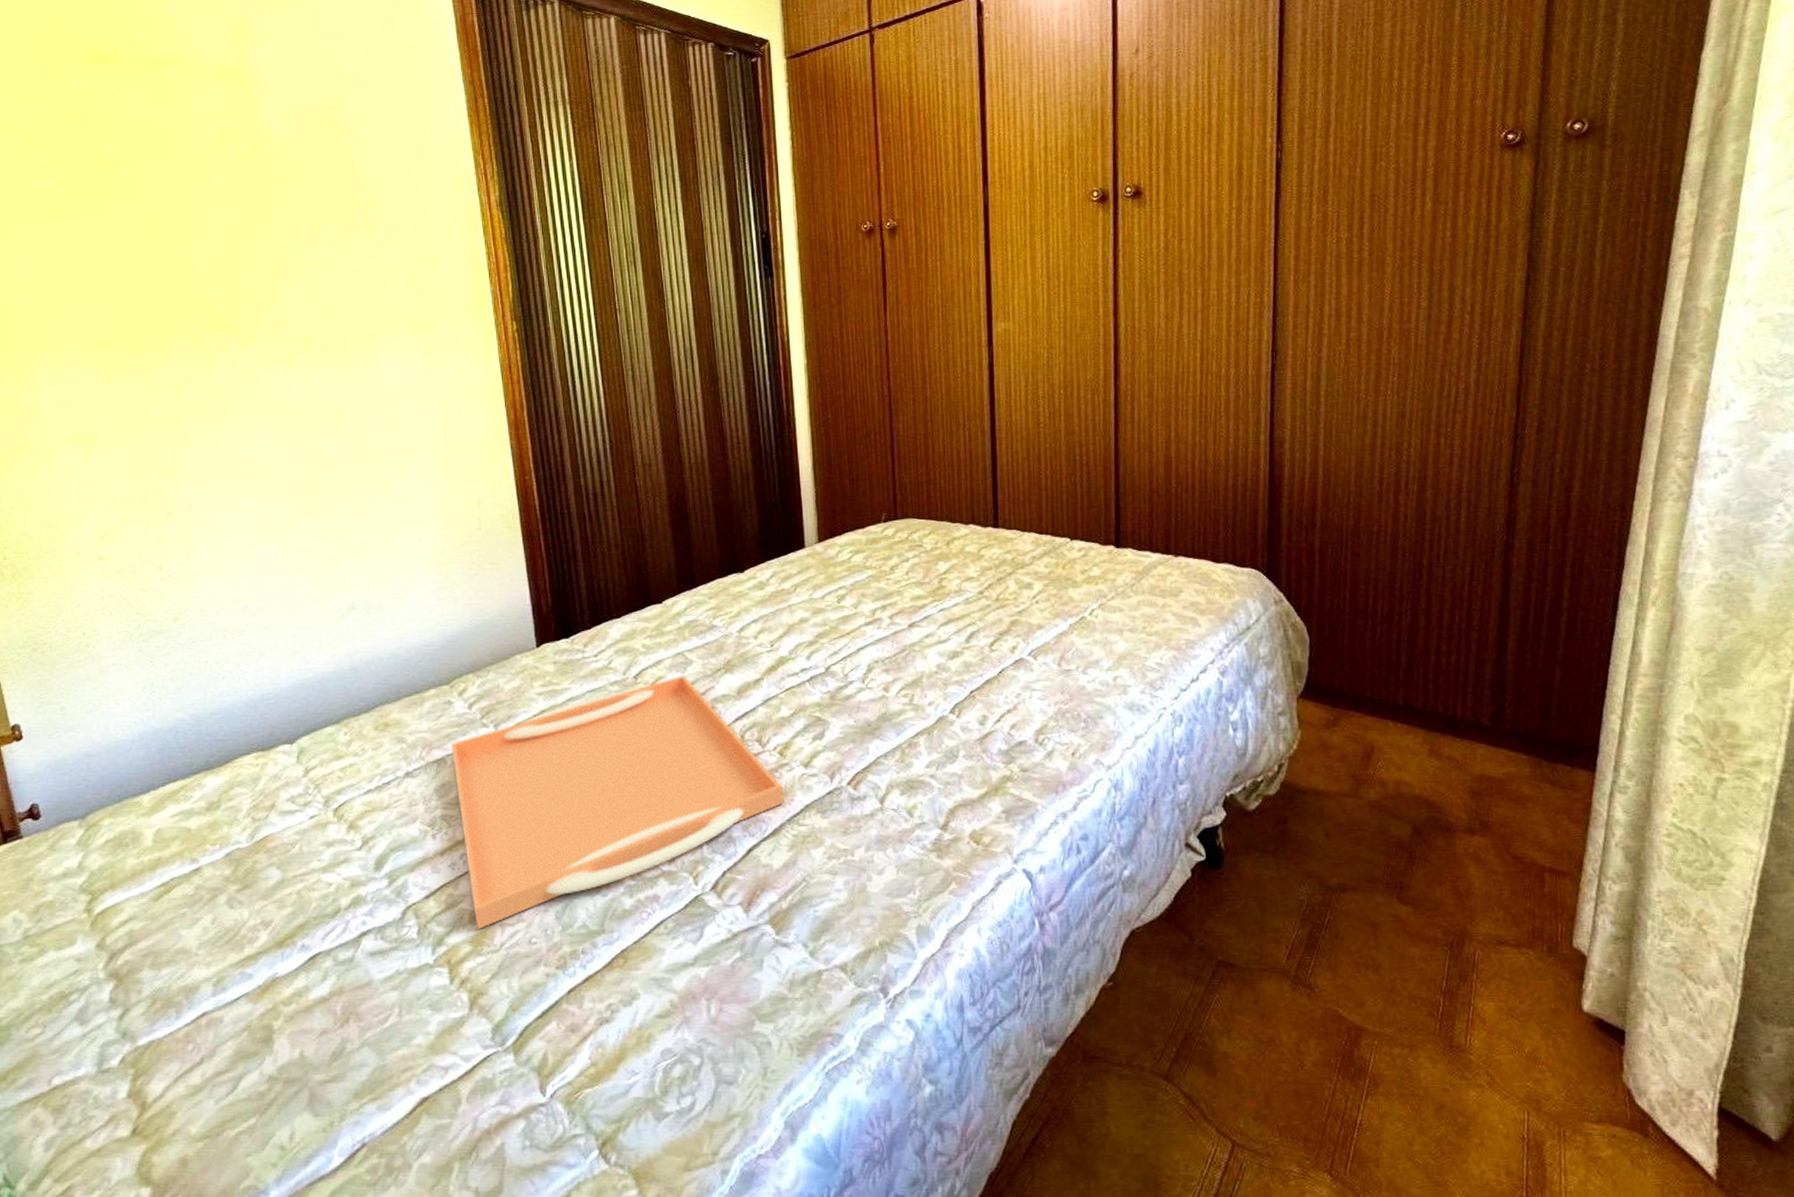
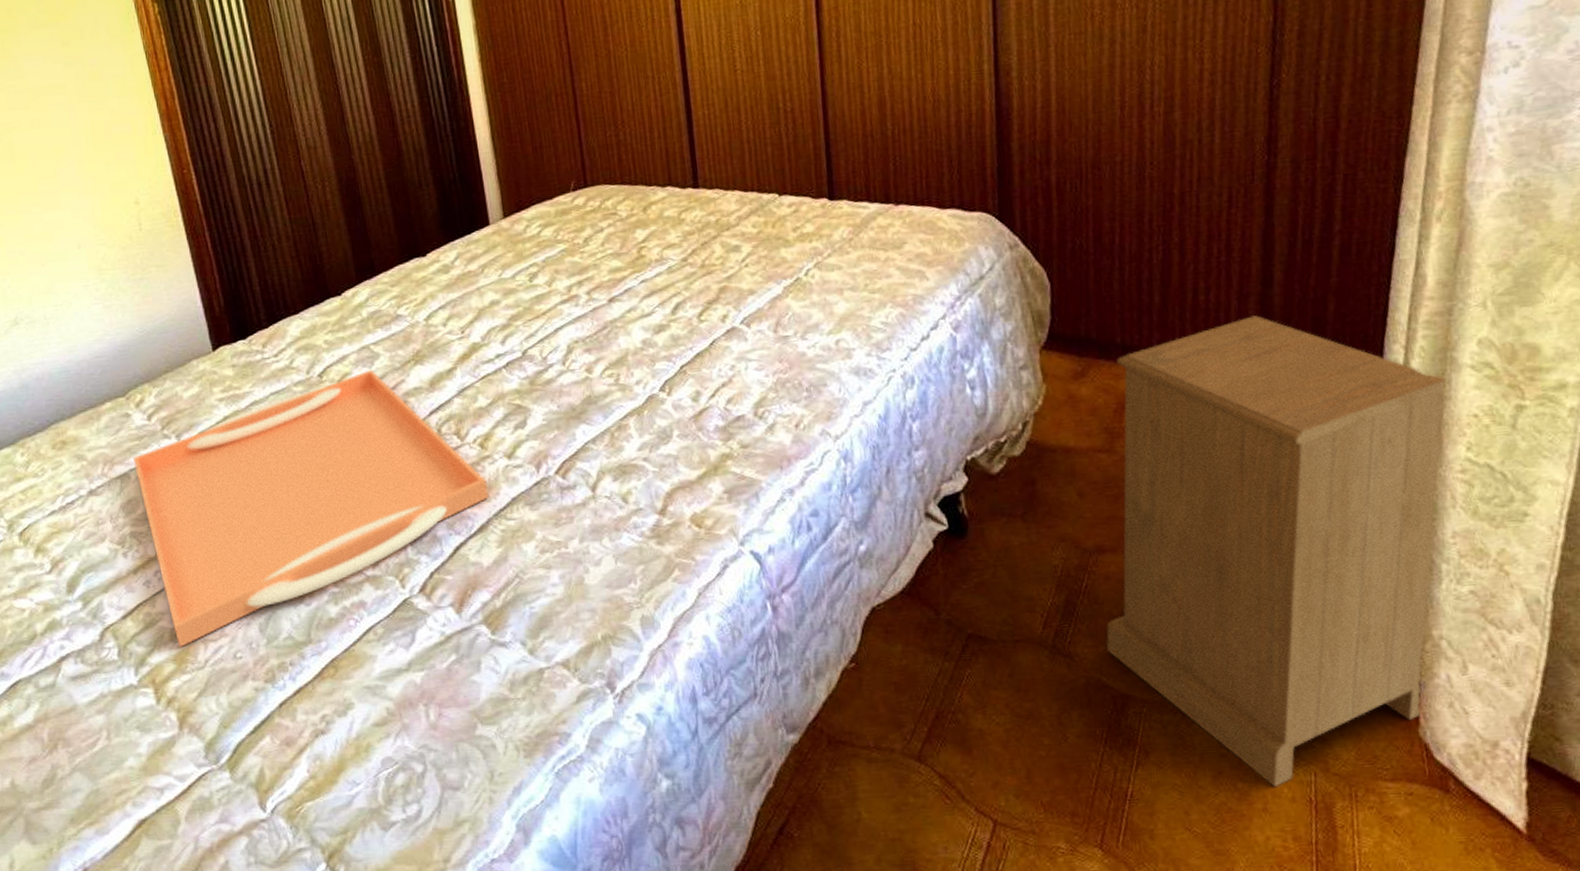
nightstand: none [1344,680,1657,1124] -> present [1106,315,1447,788]

